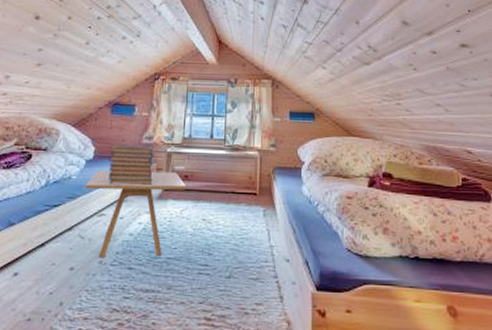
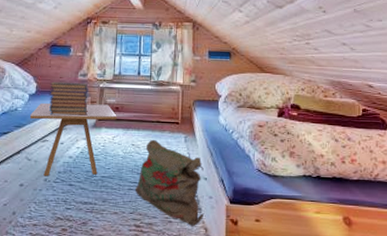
bag: none [206,213,286,319] -> present [136,139,204,226]

